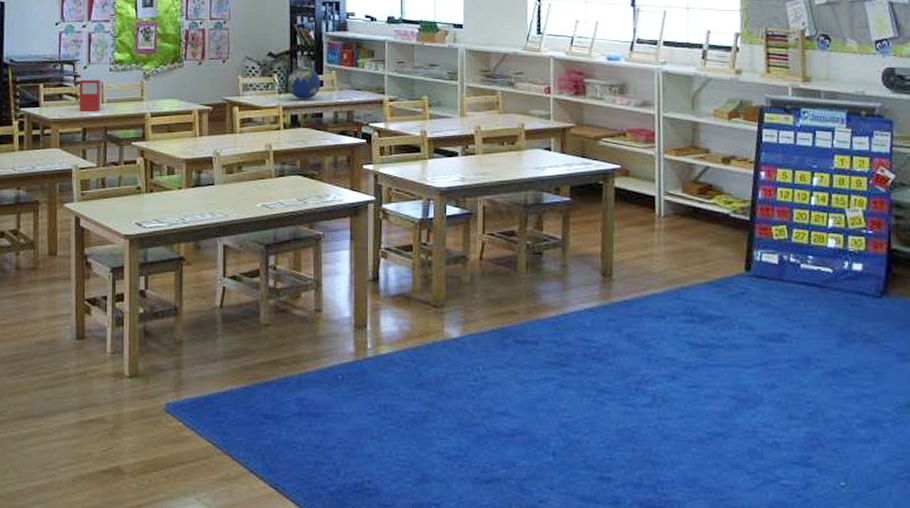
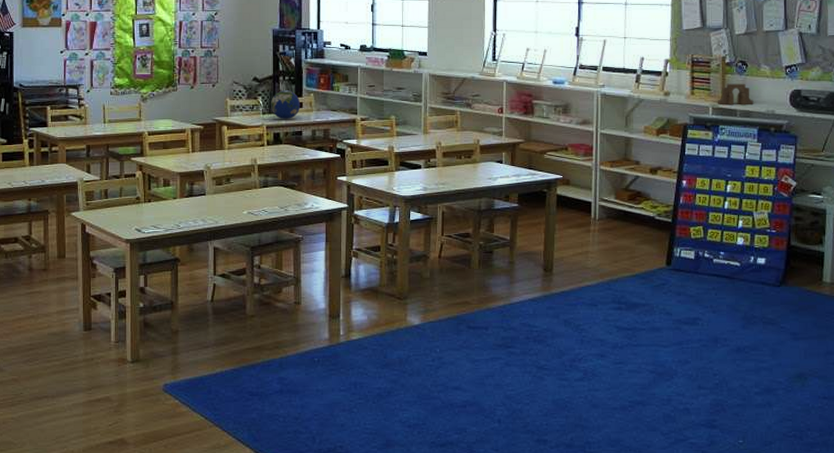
book: present [79,79,102,111] -> none [83,102,104,130]
wooden toy: none [798,60,840,85] -> present [718,83,754,105]

